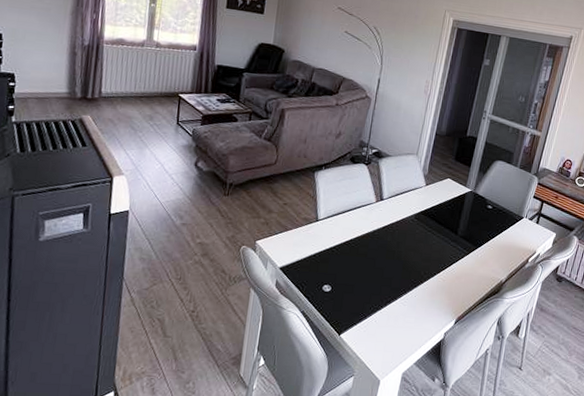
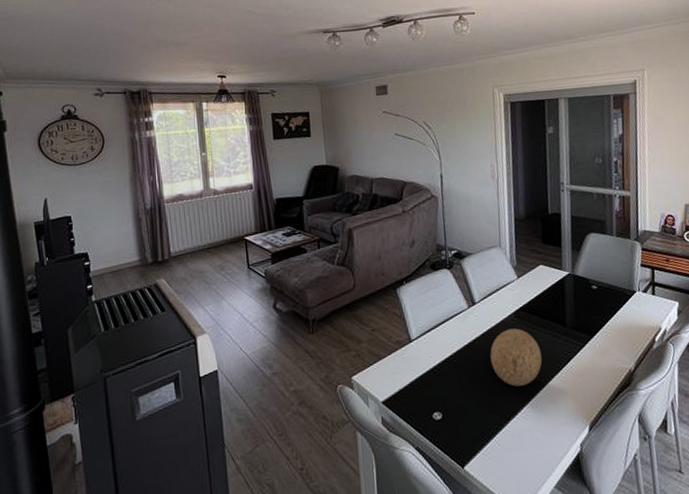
decorative ball: none [385,227,431,277] -> present [490,328,542,387]

